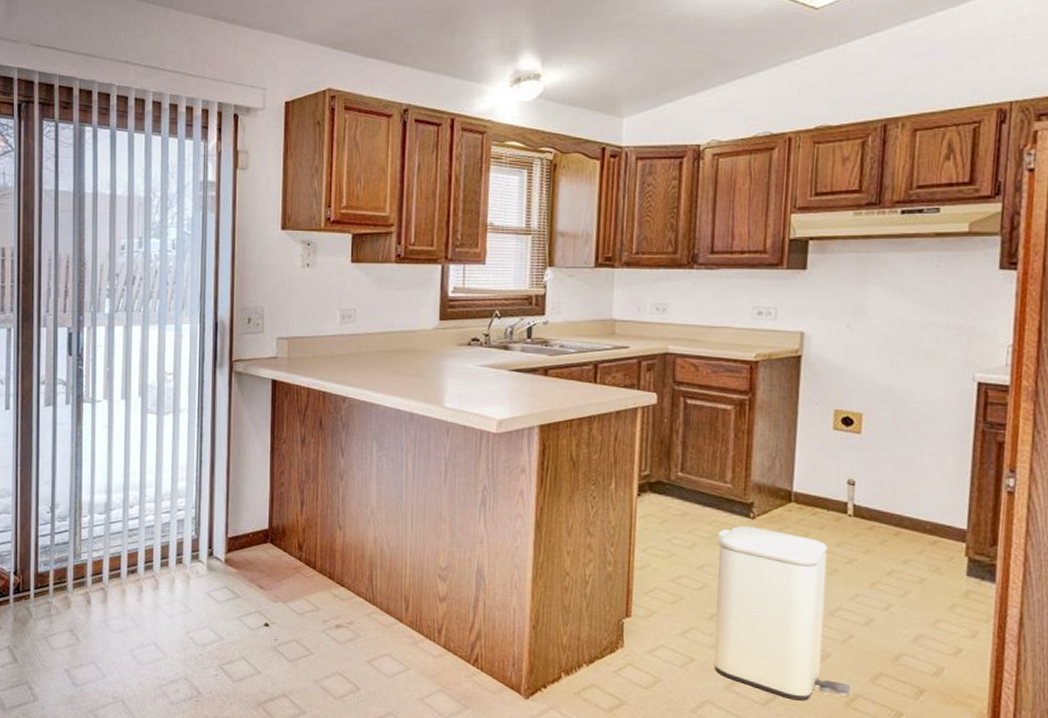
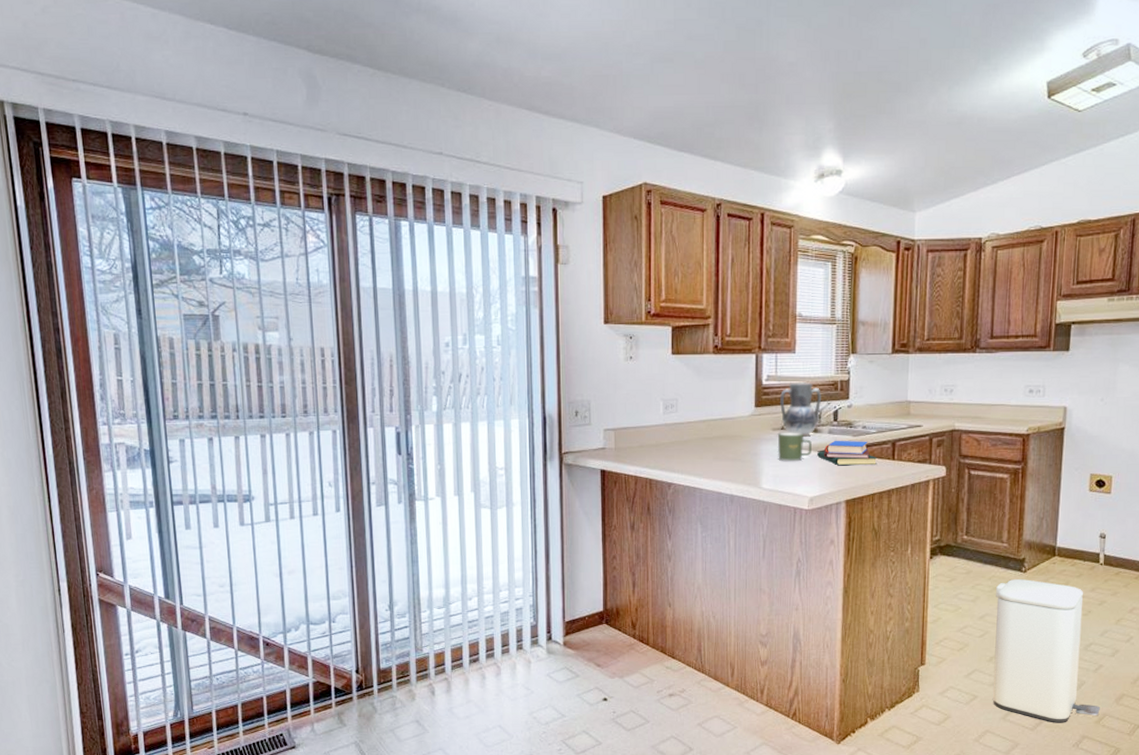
mug: none [462,348,502,381] -> present [777,432,812,462]
ceramic jug: none [466,295,514,354] -> present [779,382,821,437]
book: none [508,359,577,389] -> present [817,440,878,466]

